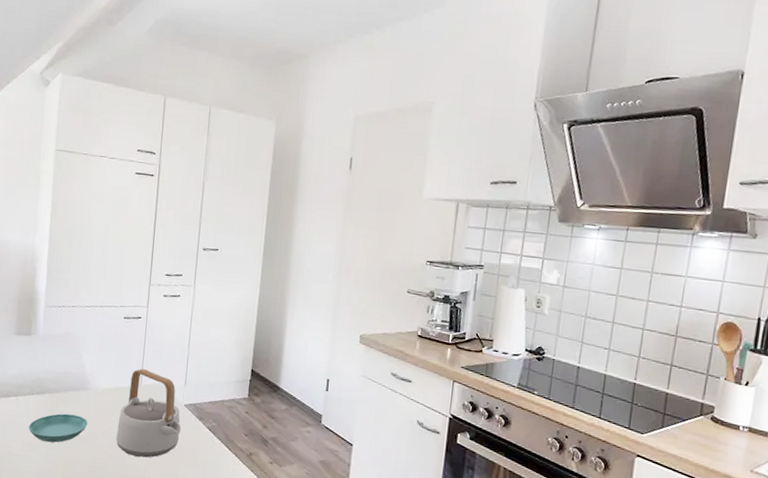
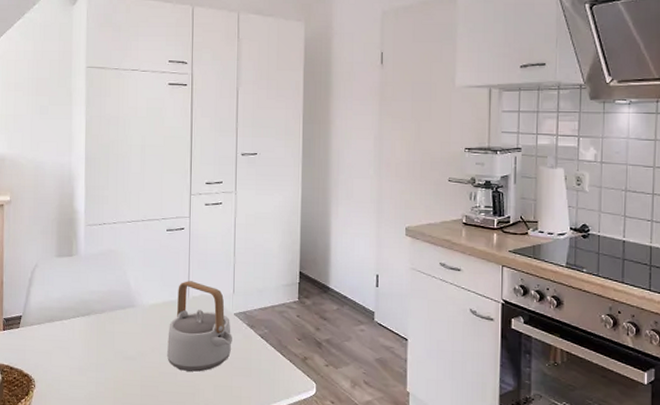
saucer: present [28,413,88,443] -> none [75,333,137,365]

